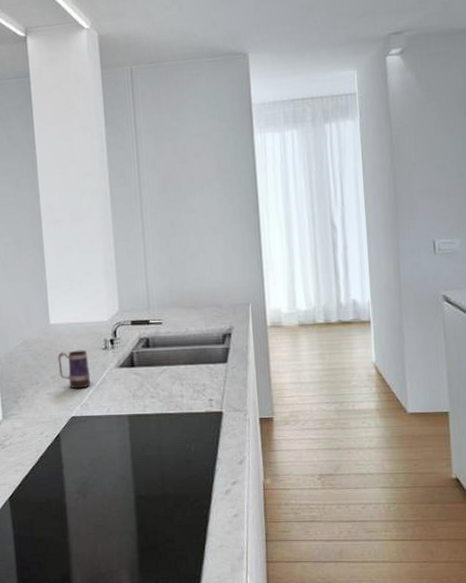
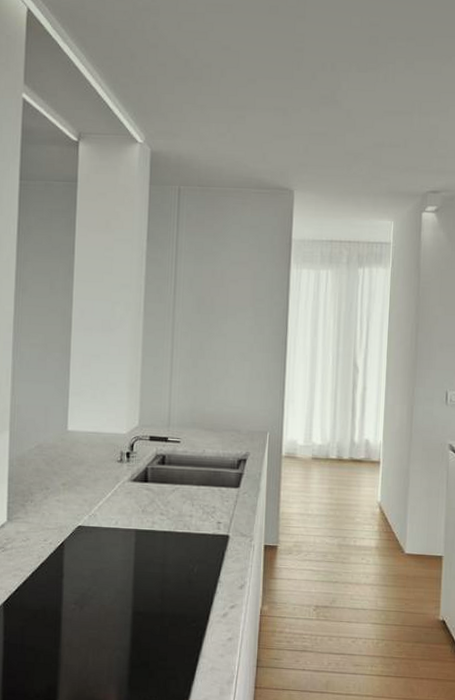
mug: present [58,350,91,389] -> none [71,459,103,499]

